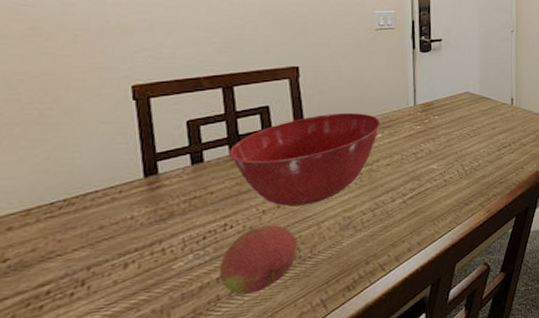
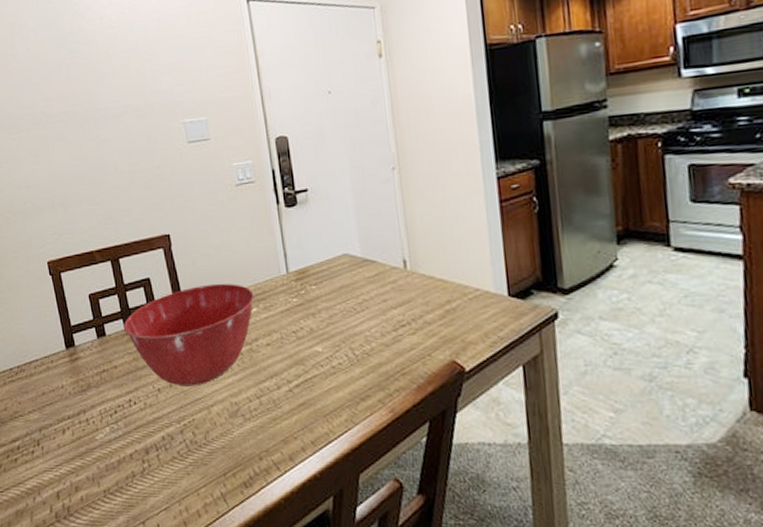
fruit: present [218,224,297,295] -> none [131,404,193,475]

